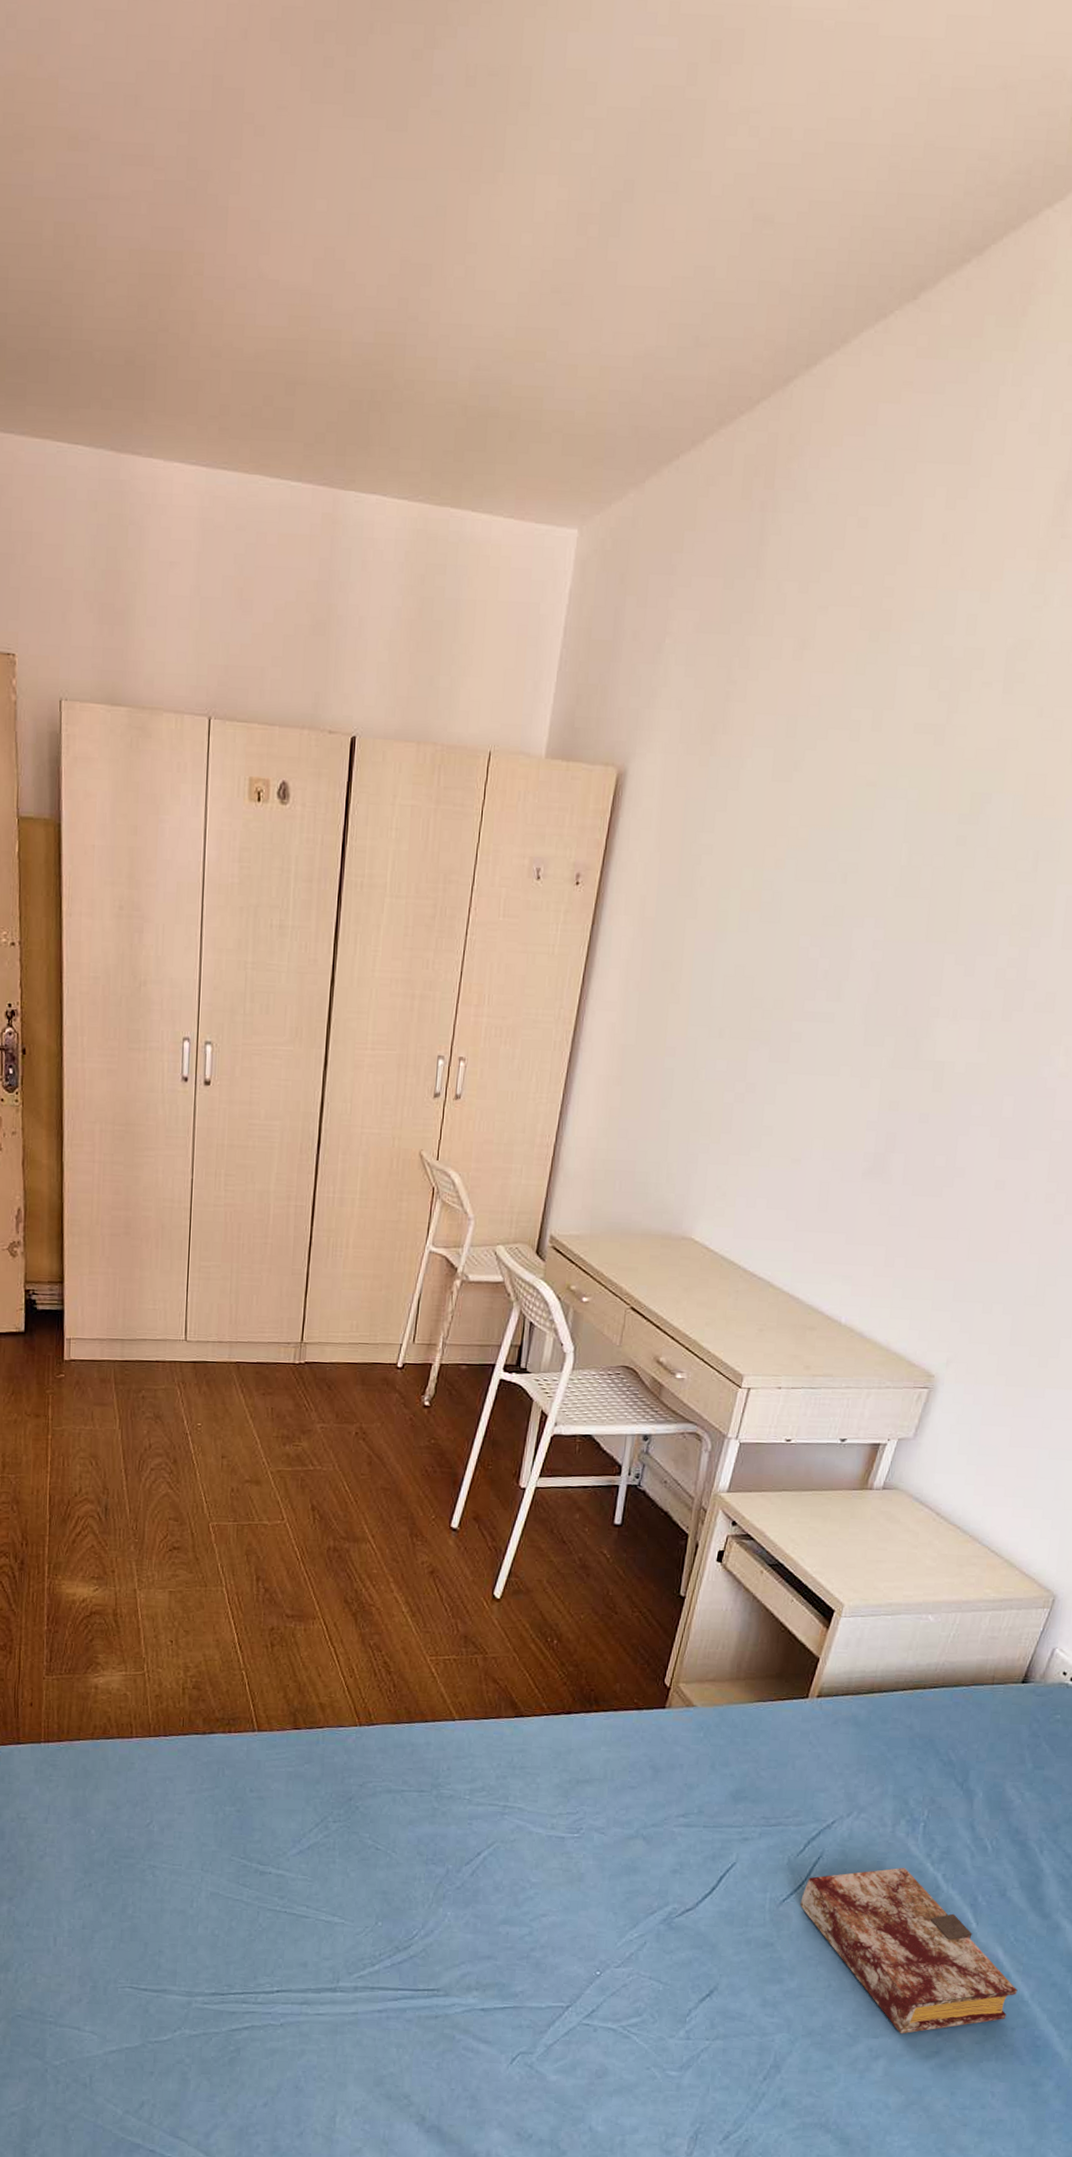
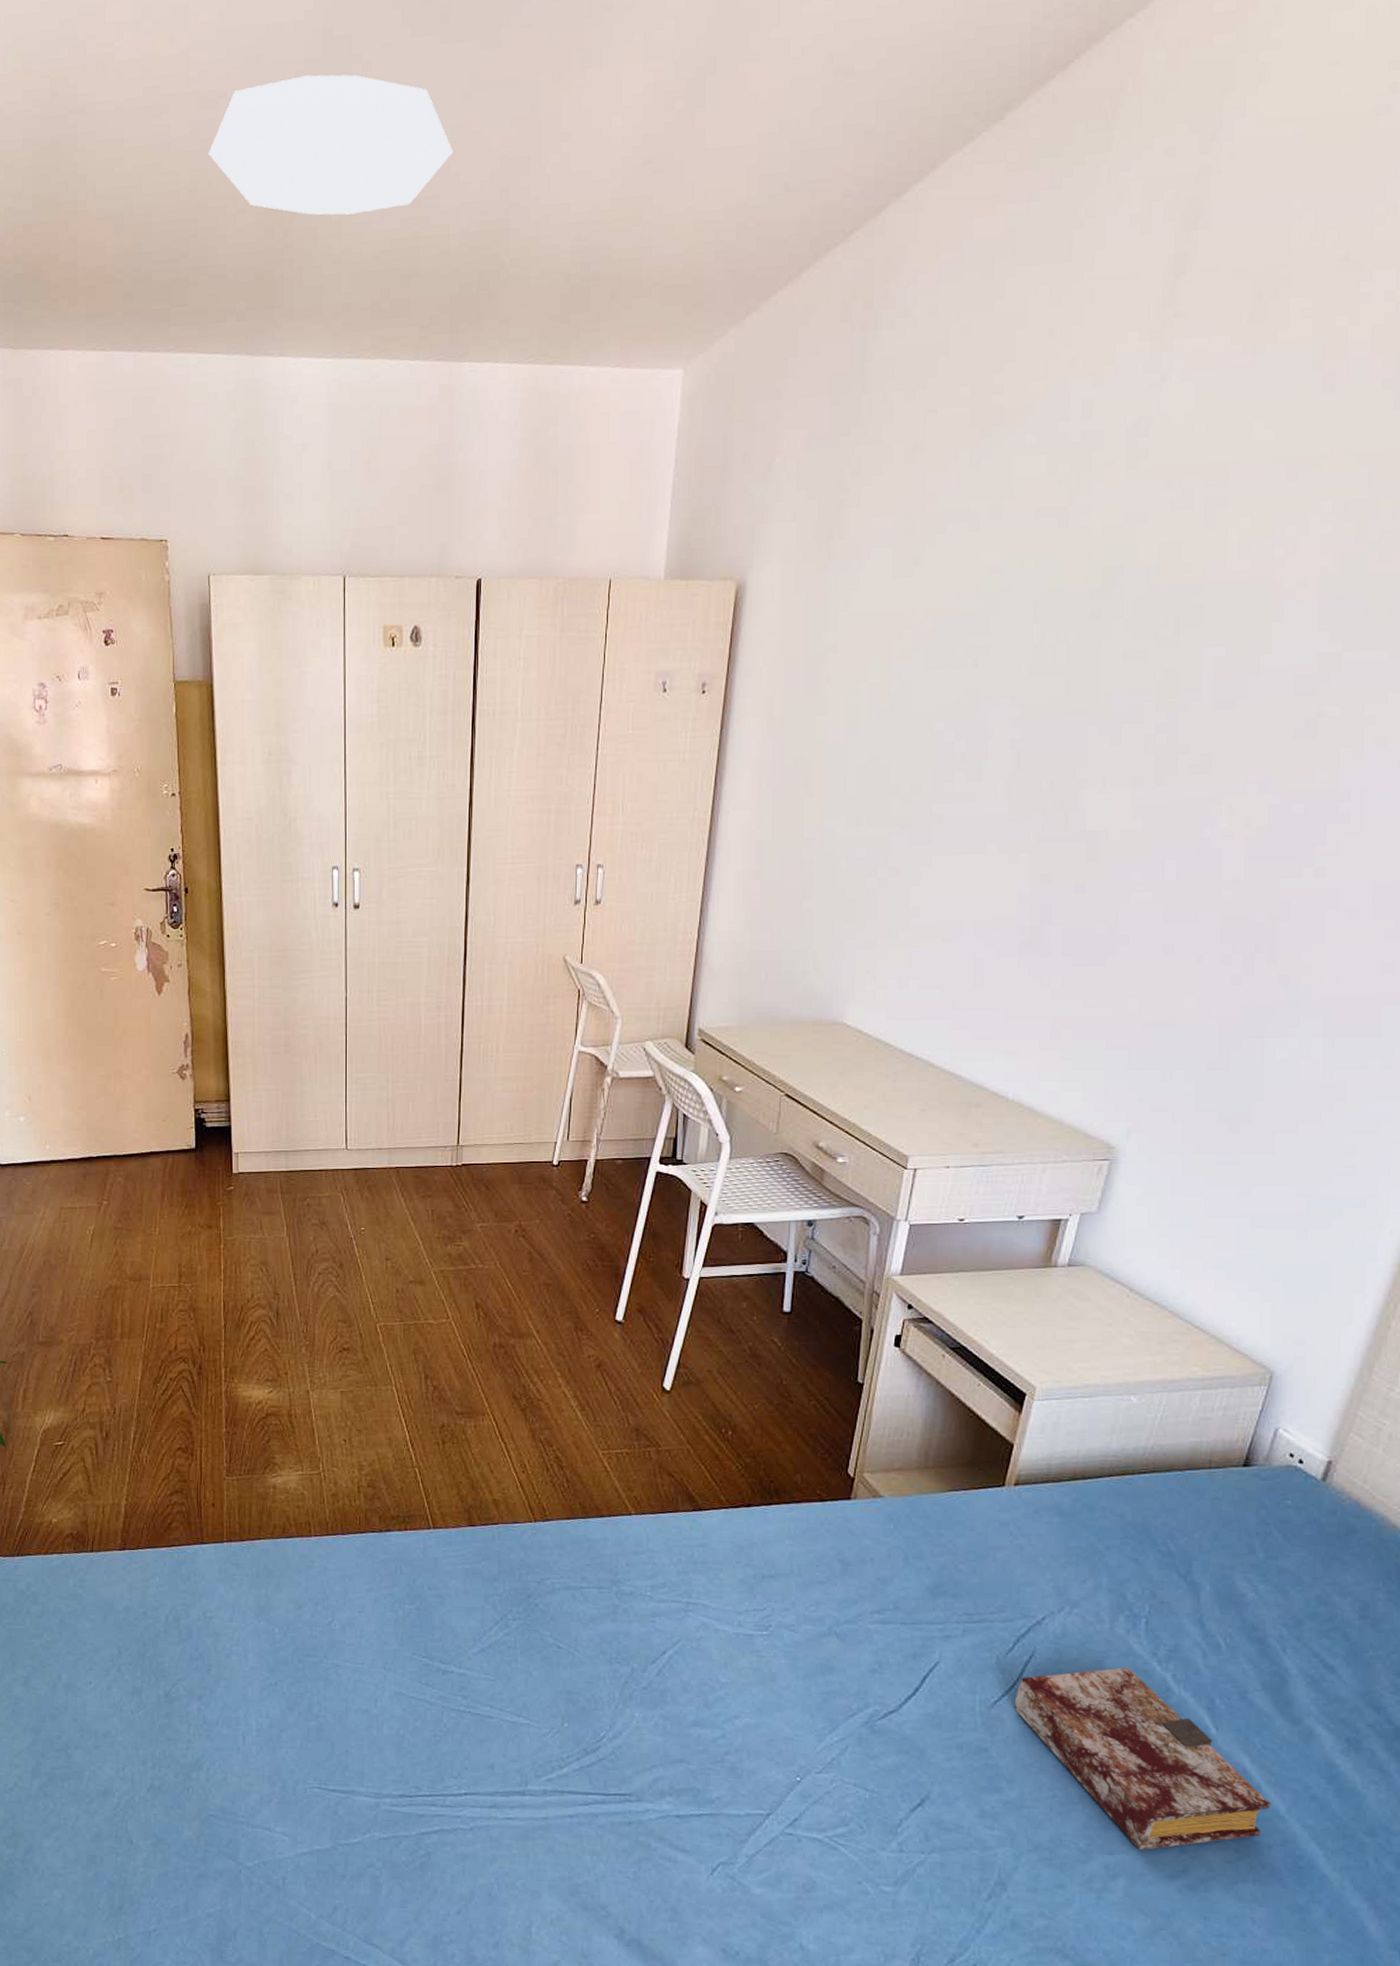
ceiling light: none [76,129,349,303] -> present [208,74,453,215]

